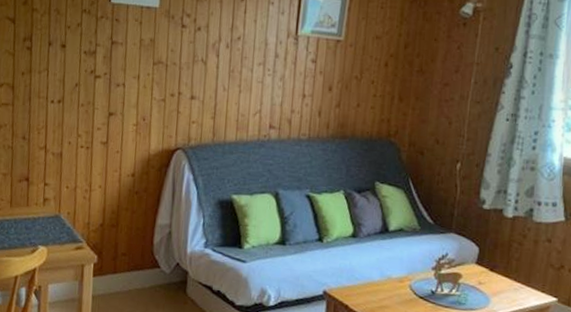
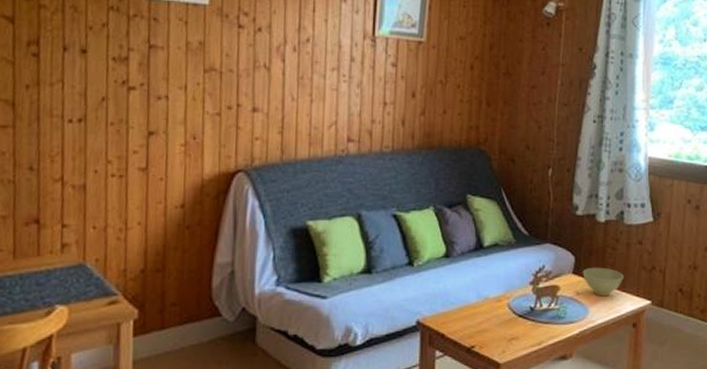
bowl: none [486,259,529,289] -> present [582,267,623,297]

